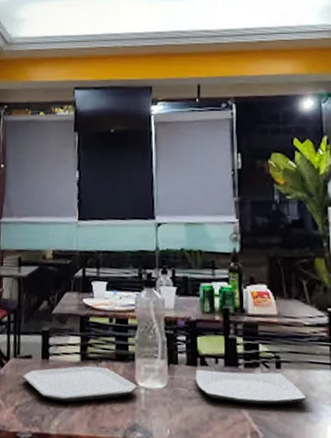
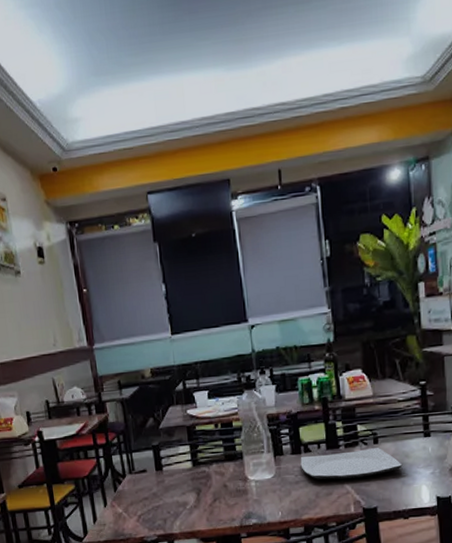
plate: present [23,365,137,403] -> none [141,468,248,505]

